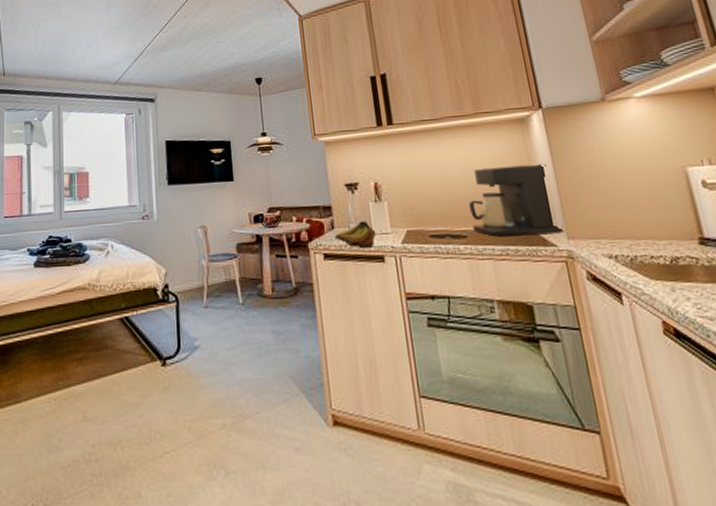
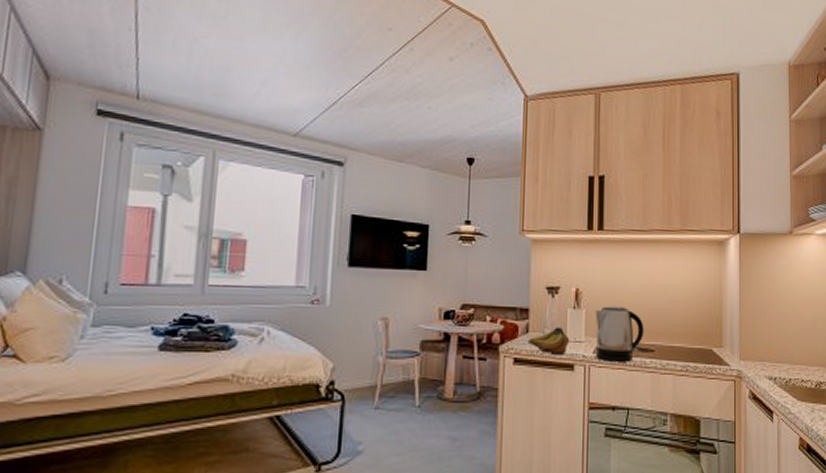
kettle: none [398,194,453,251] -> present [595,305,644,362]
coffee maker: present [469,164,564,237] -> none [661,285,738,354]

